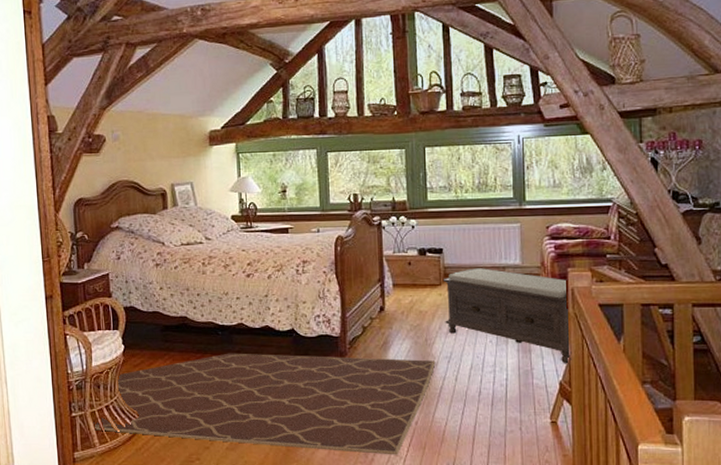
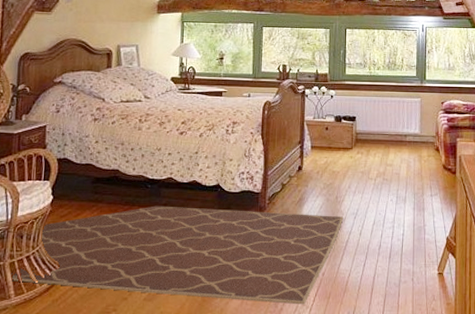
bench: present [442,268,572,364] -> none [354,135,457,222]

